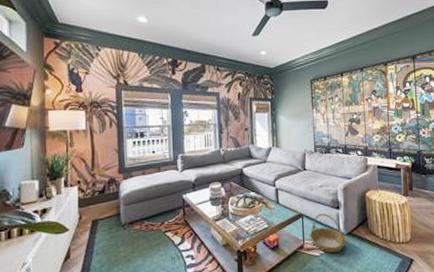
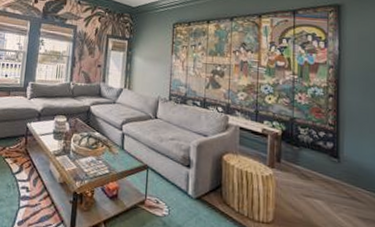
basket: present [309,214,347,253] -> none [153,169,195,217]

